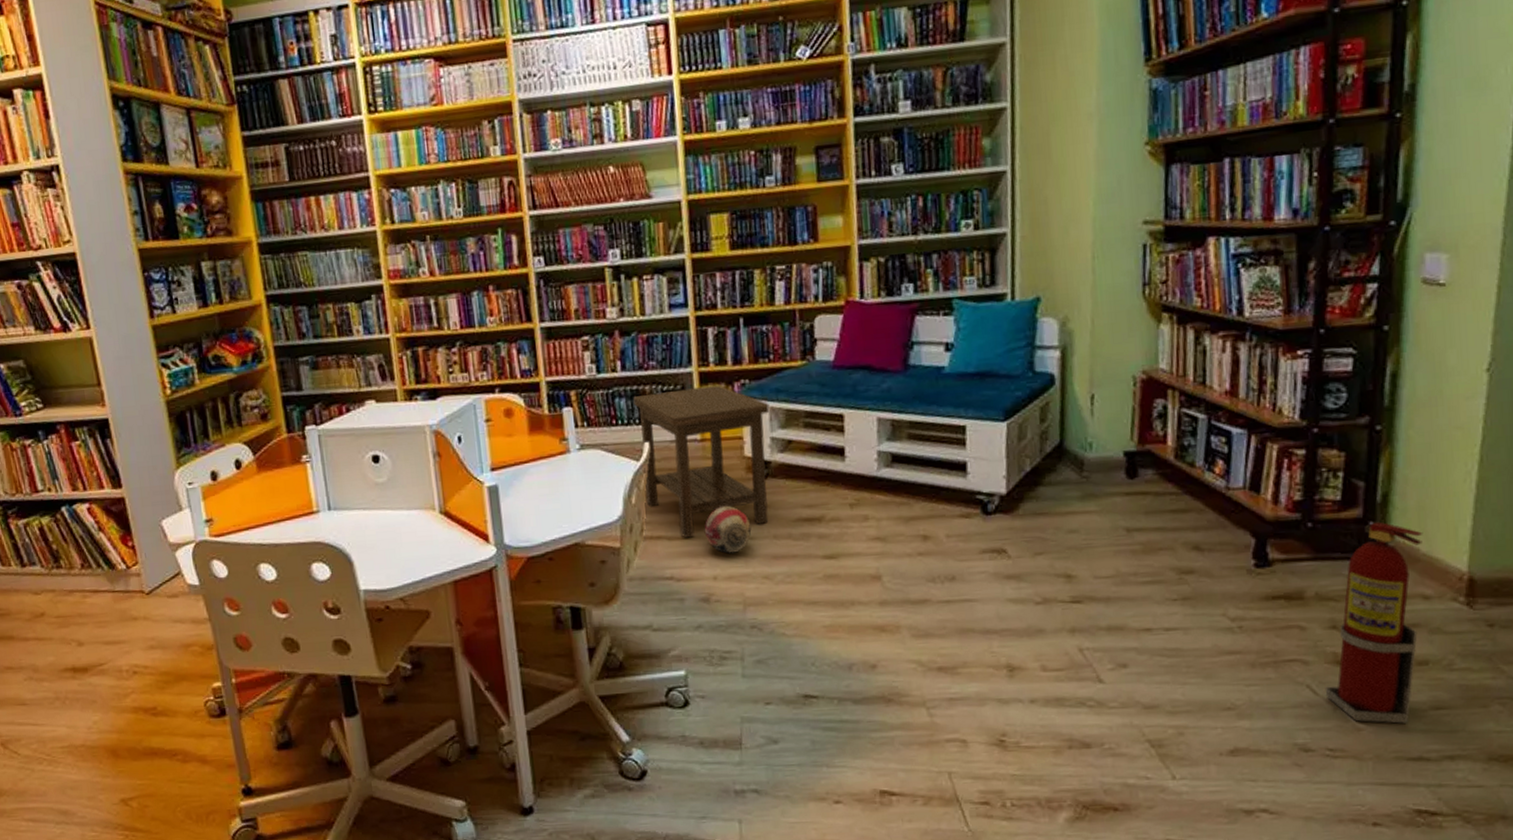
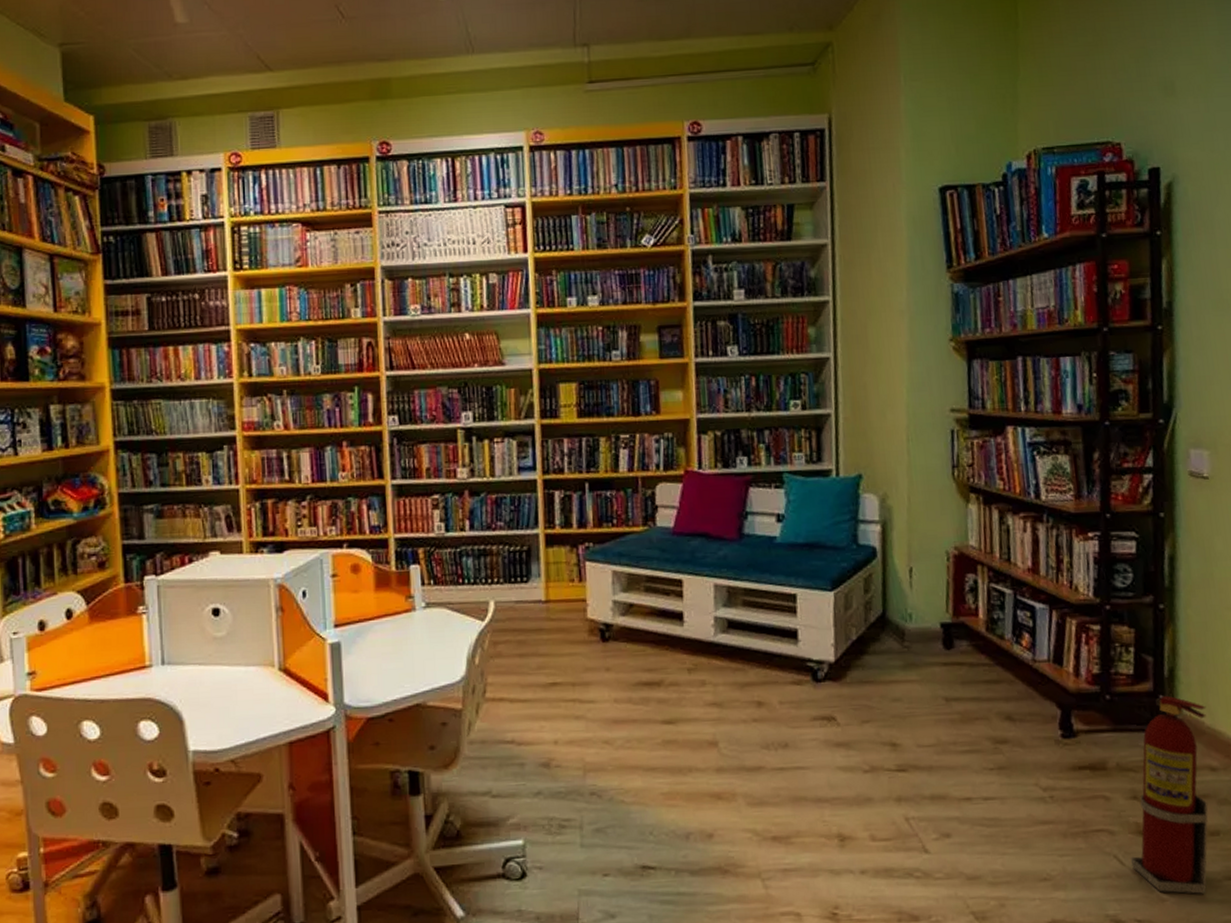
side table: present [633,385,770,538] -> none [480,547,612,701]
ball: present [704,505,752,554] -> none [546,668,593,717]

